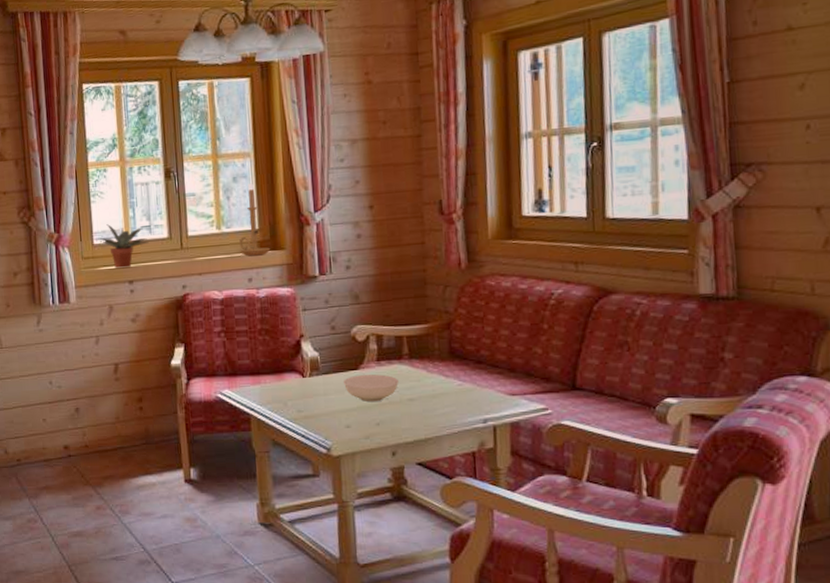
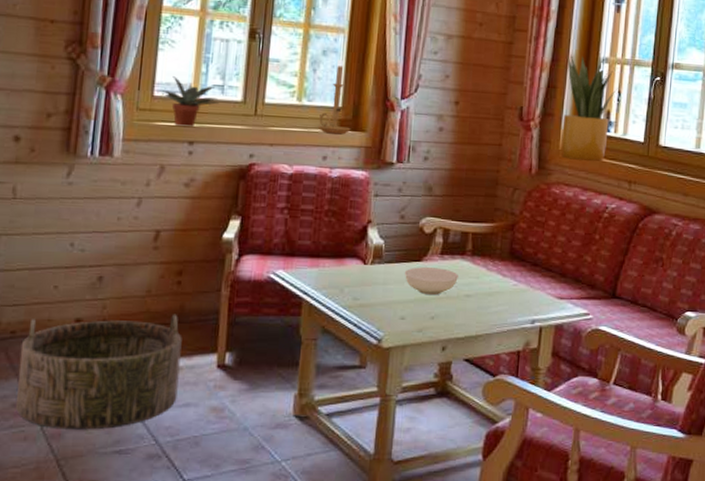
basket: none [26,436,155,540] -> present [16,314,182,430]
planter: none [483,128,549,248] -> present [561,53,620,162]

